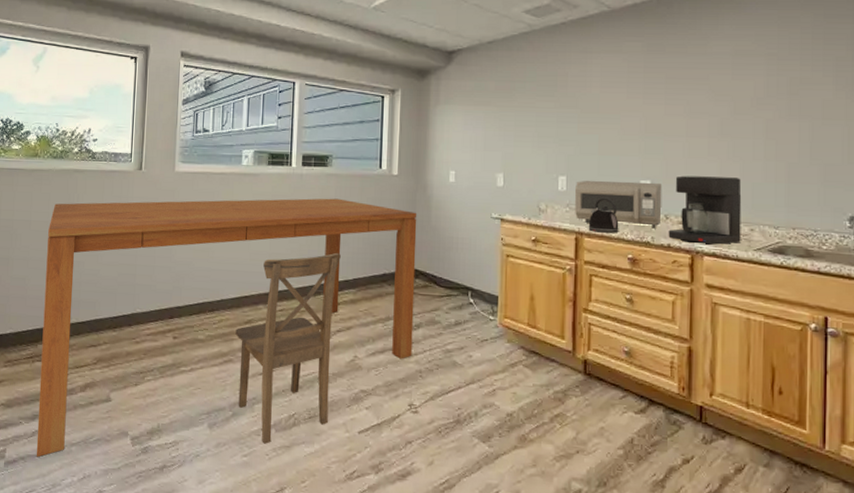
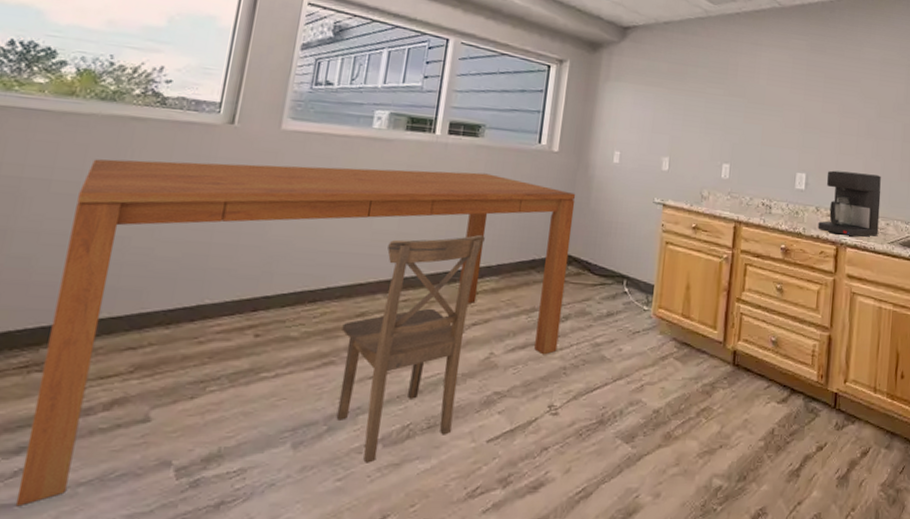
microwave: present [575,180,663,229] -> none [735,169,816,220]
kettle: present [588,197,619,234] -> none [746,187,775,224]

